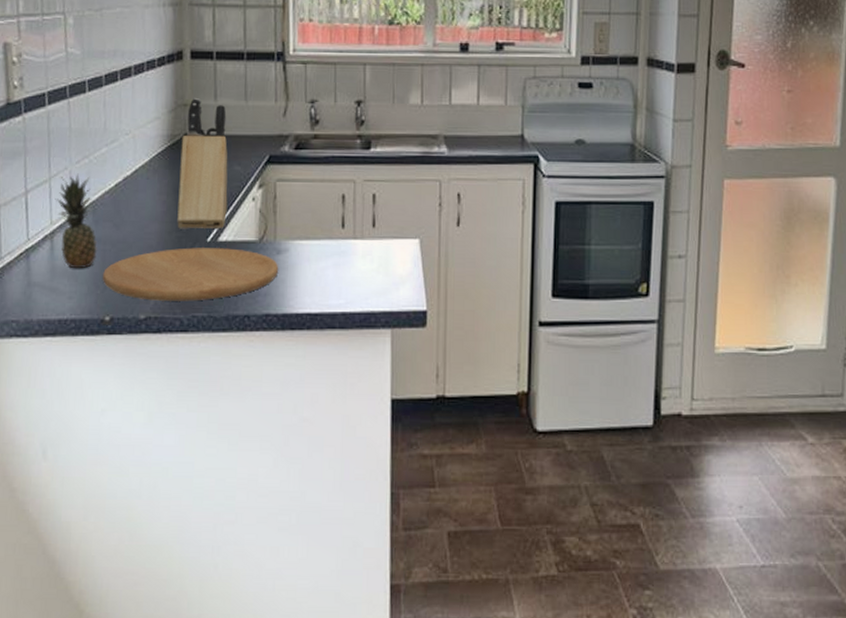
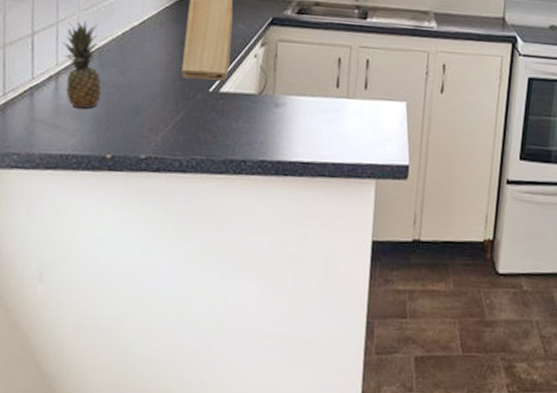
cutting board: present [102,247,279,301] -> none [105,96,276,145]

